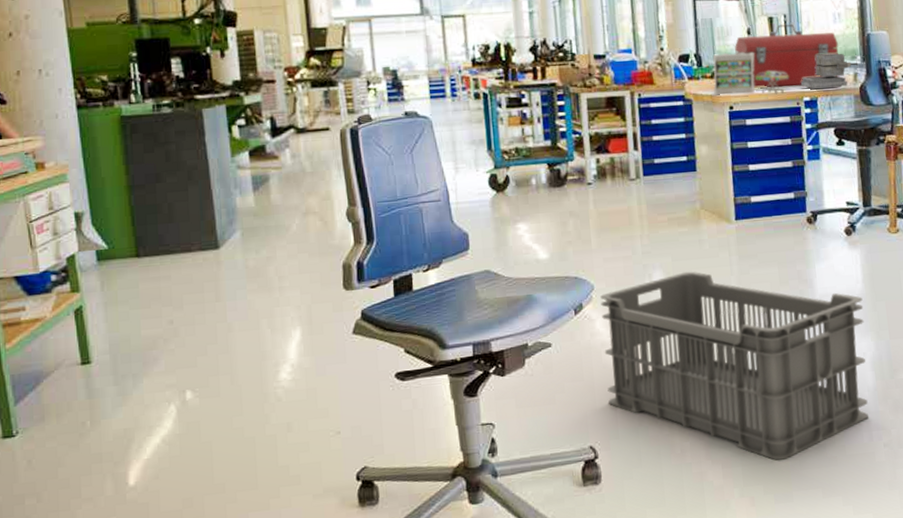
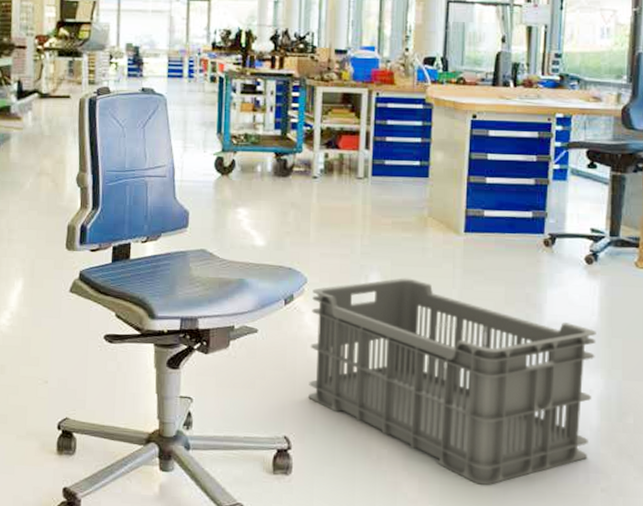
tool organizer: present [712,52,789,96] -> none [457,59,543,108]
toolbox: present [734,23,839,88] -> none [485,35,603,101]
vise: present [800,53,859,90] -> none [554,69,624,108]

